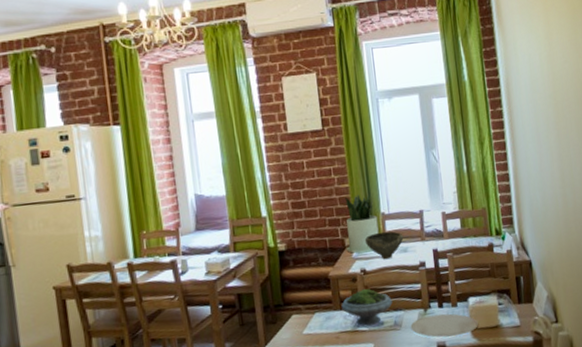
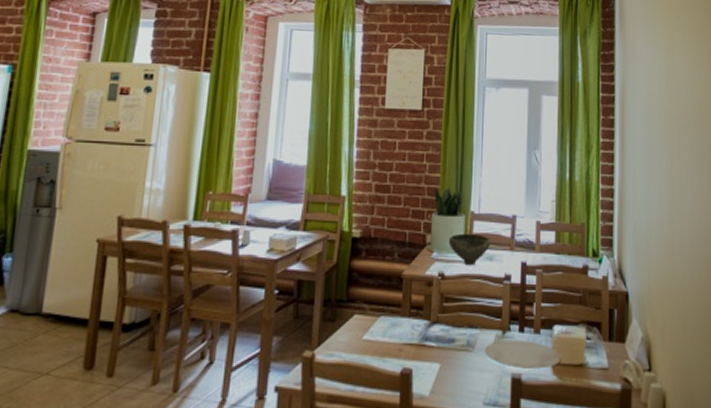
planter: present [341,288,393,326] -> none [410,296,468,341]

